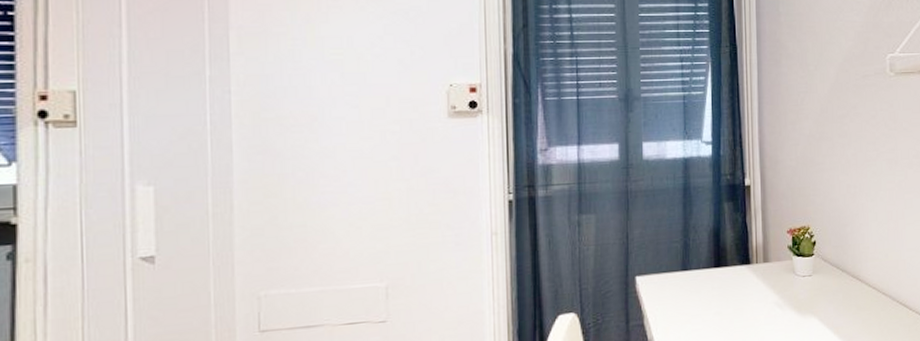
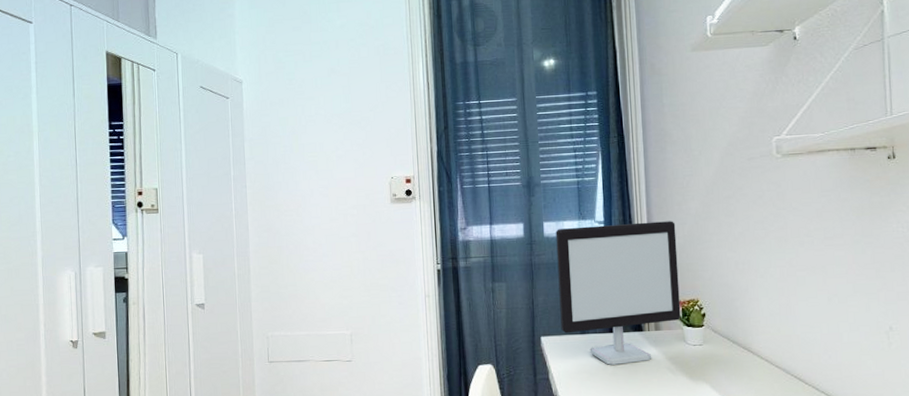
computer monitor: none [656,141,791,304] -> present [555,221,681,365]

